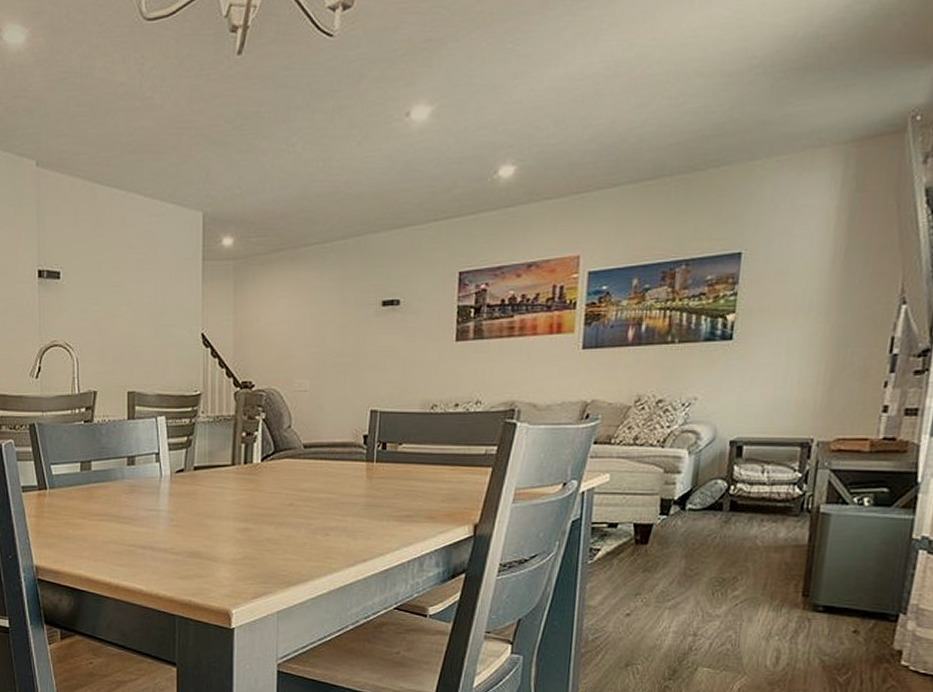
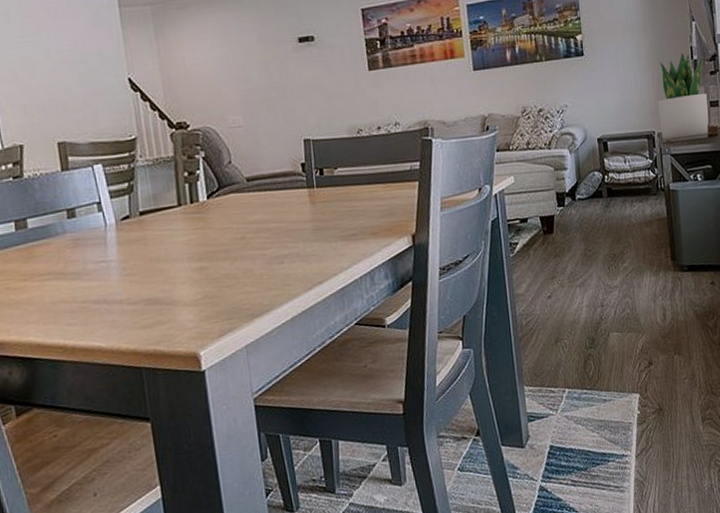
planter: none [822,345,910,456] -> present [658,53,709,144]

